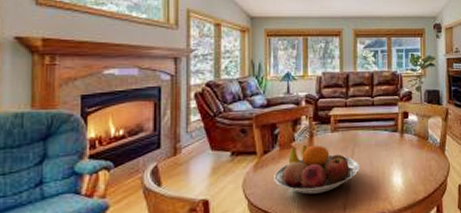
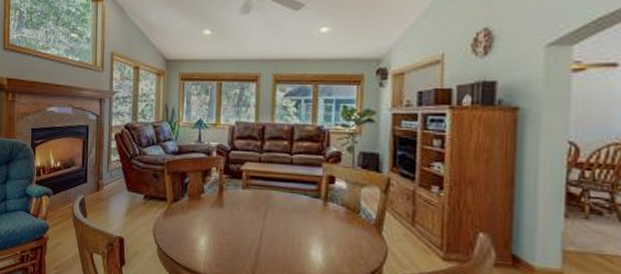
fruit bowl: present [274,144,359,194] -> none [182,197,272,253]

